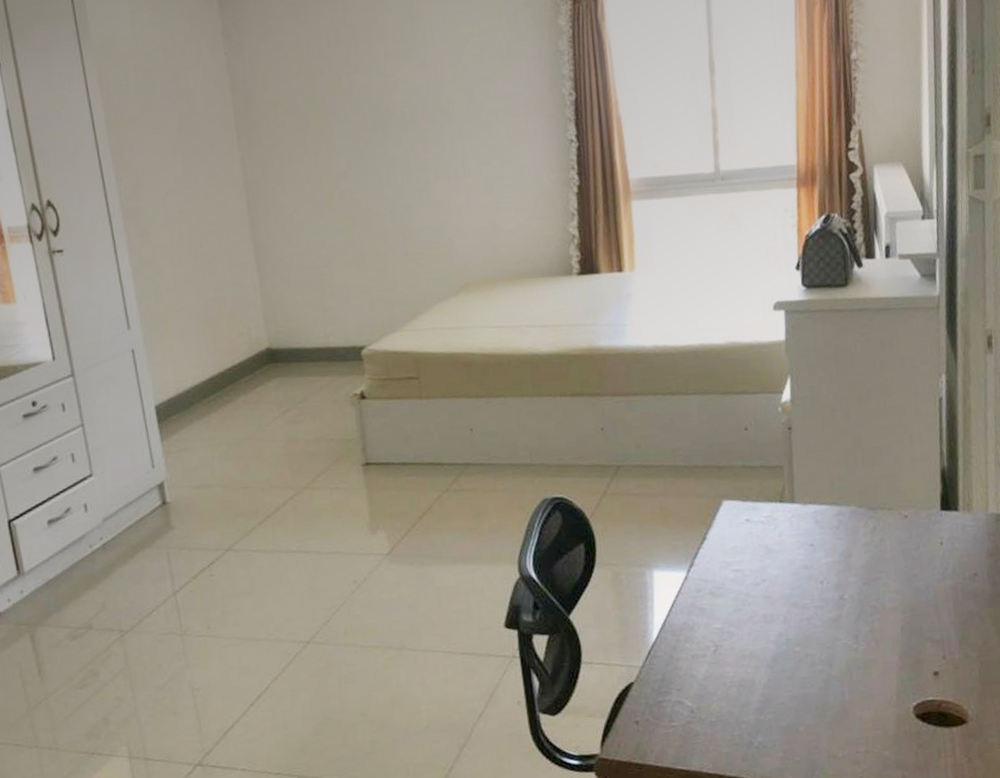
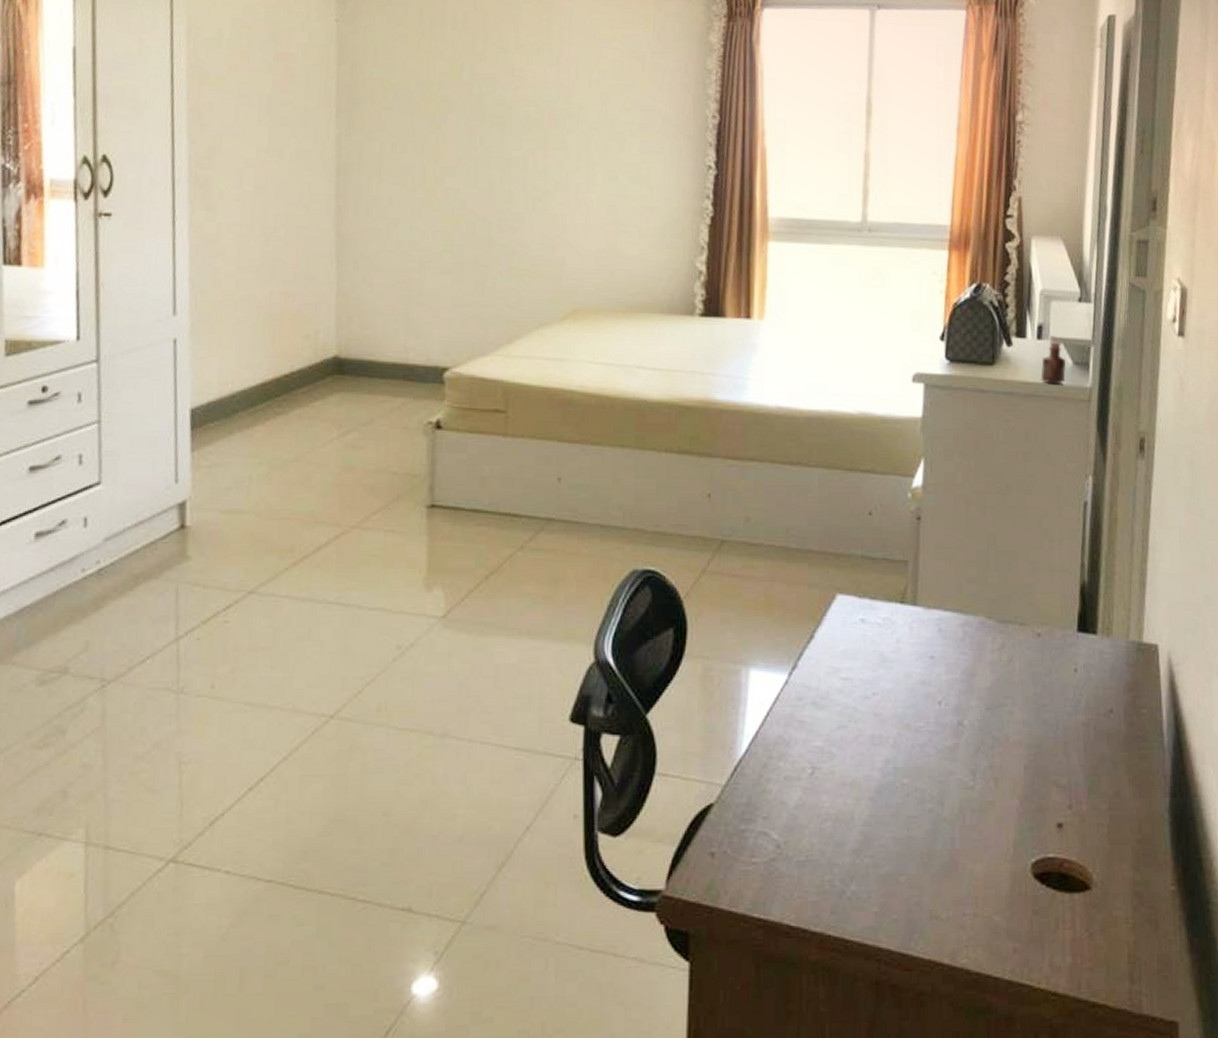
perfume bottle: none [891,257,915,297] -> present [1041,341,1066,384]

